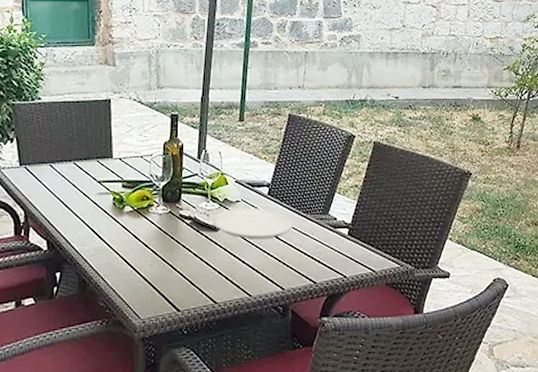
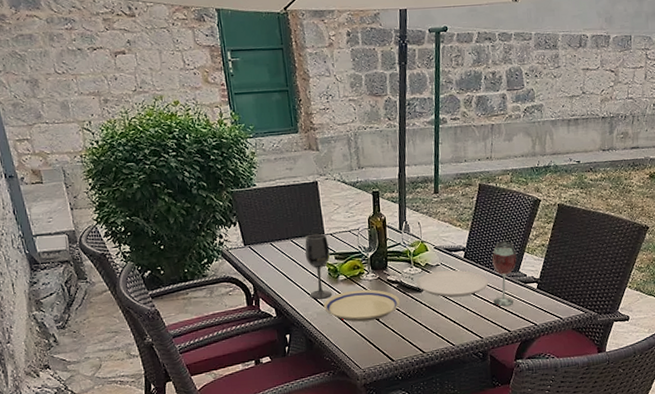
wine glass: none [88,157,117,233] -> present [304,233,332,300]
plate: none [103,224,193,262] -> present [323,289,401,322]
wineglass: none [298,179,327,253] -> present [492,241,517,306]

